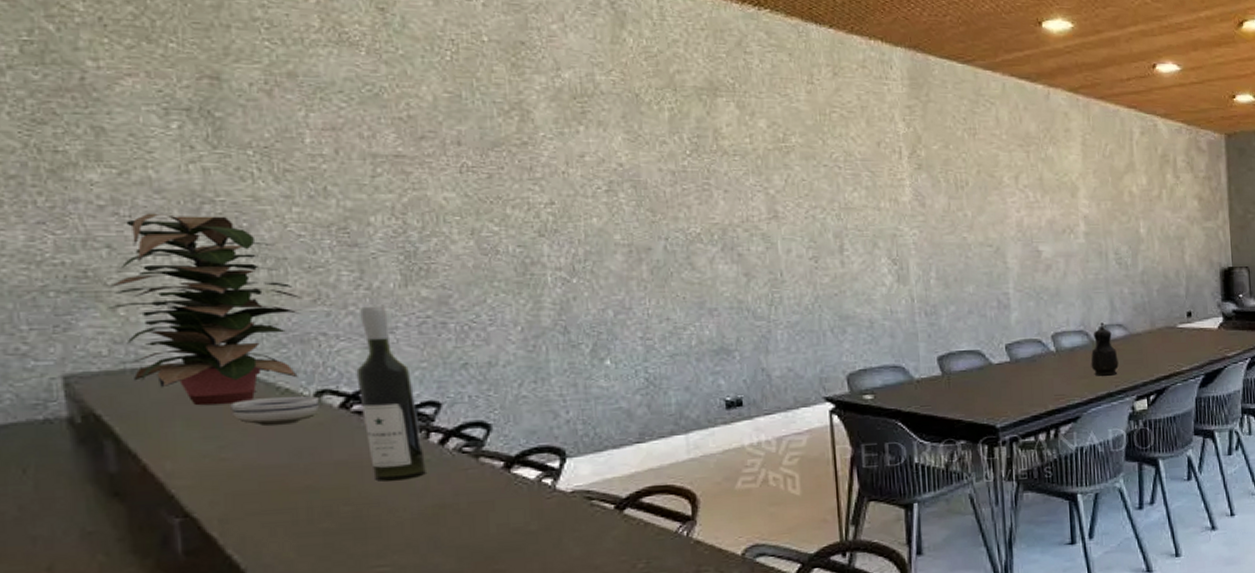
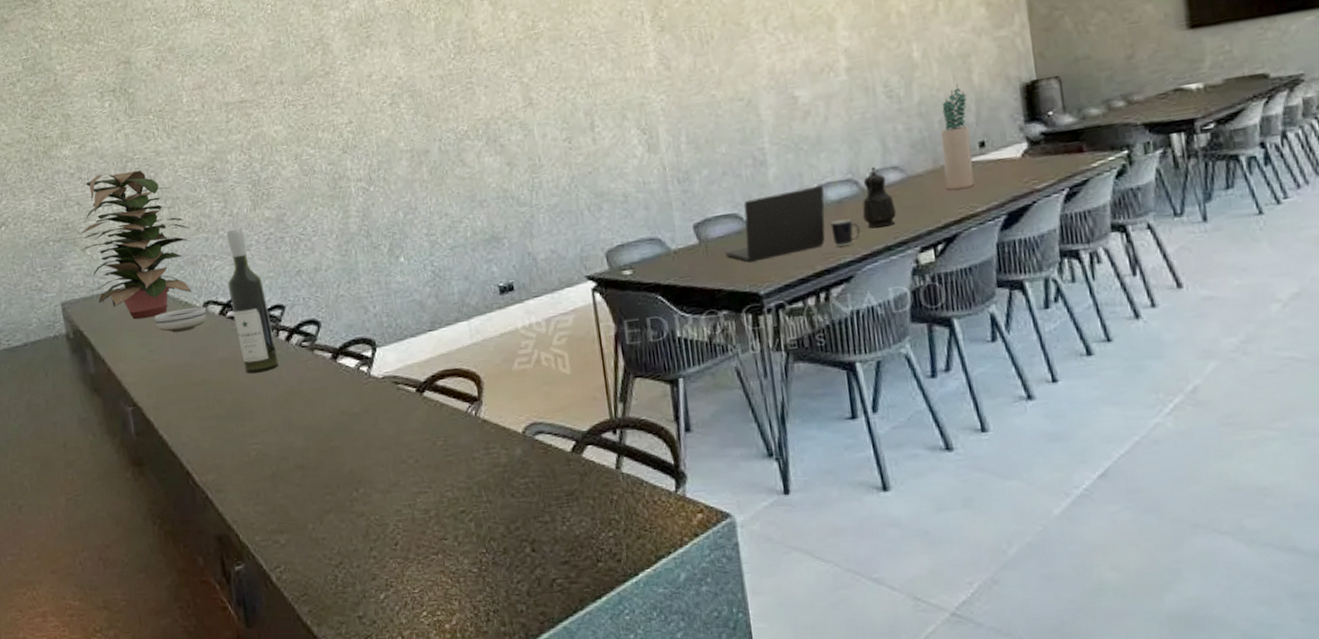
laptop: none [966,333,1060,397] -> present [724,185,826,262]
mug: none [1063,365,1088,390] -> present [830,218,860,247]
vase: none [1157,260,1182,351] -> present [940,83,974,191]

